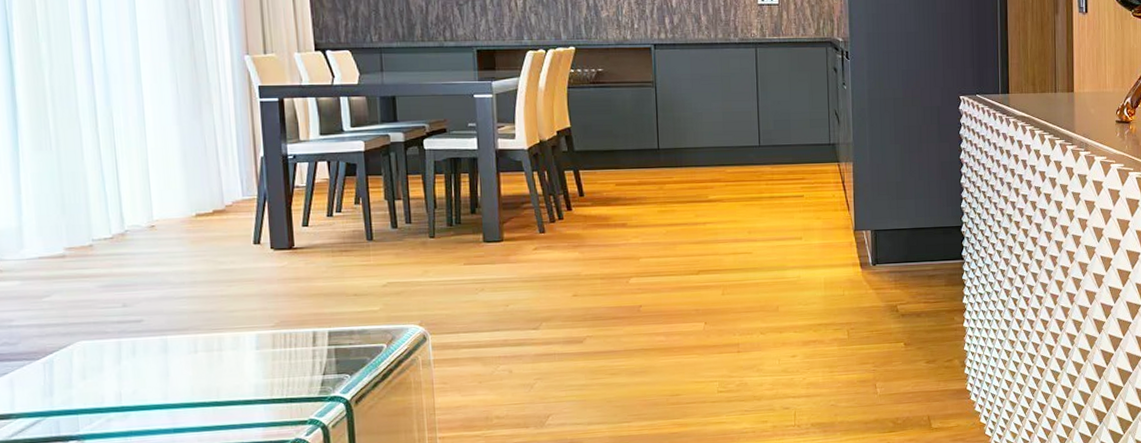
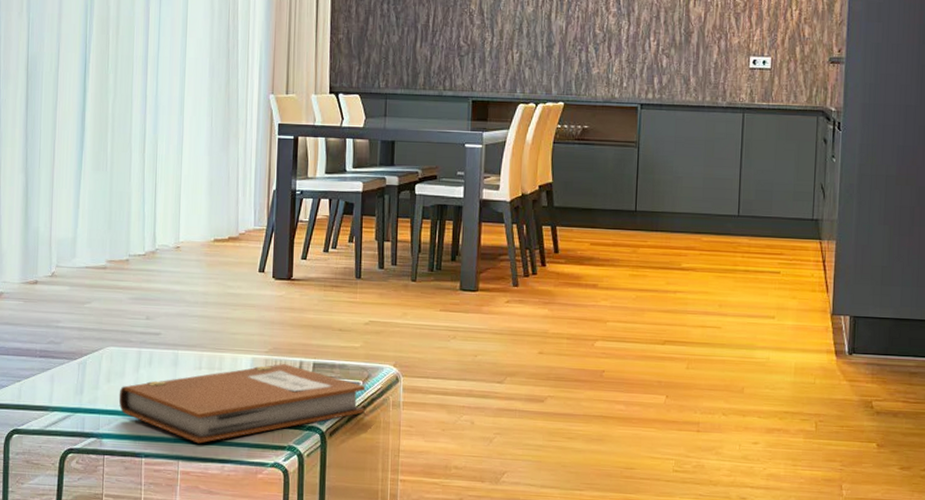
notebook: none [99,336,392,431] -> present [118,364,366,444]

